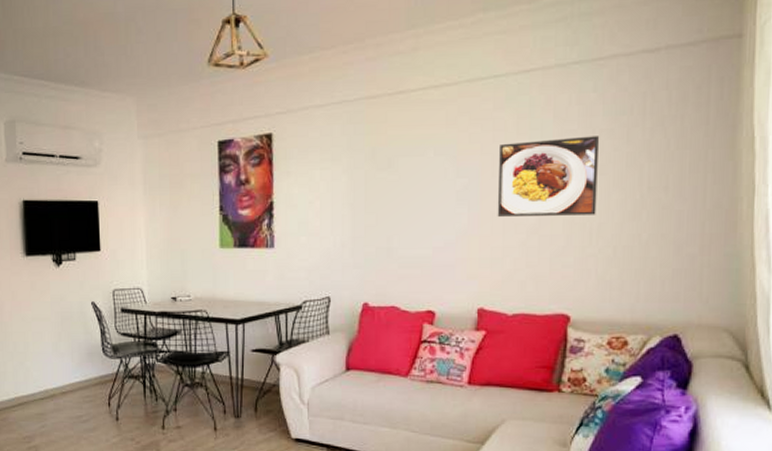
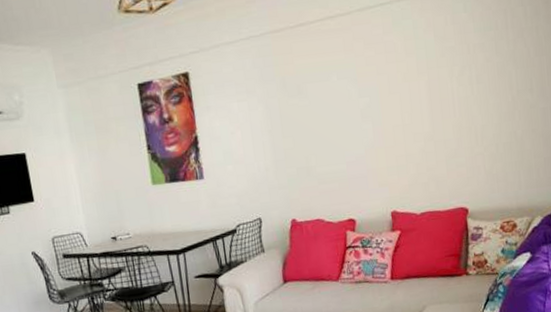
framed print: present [497,136,600,218] -> none [392,50,479,130]

